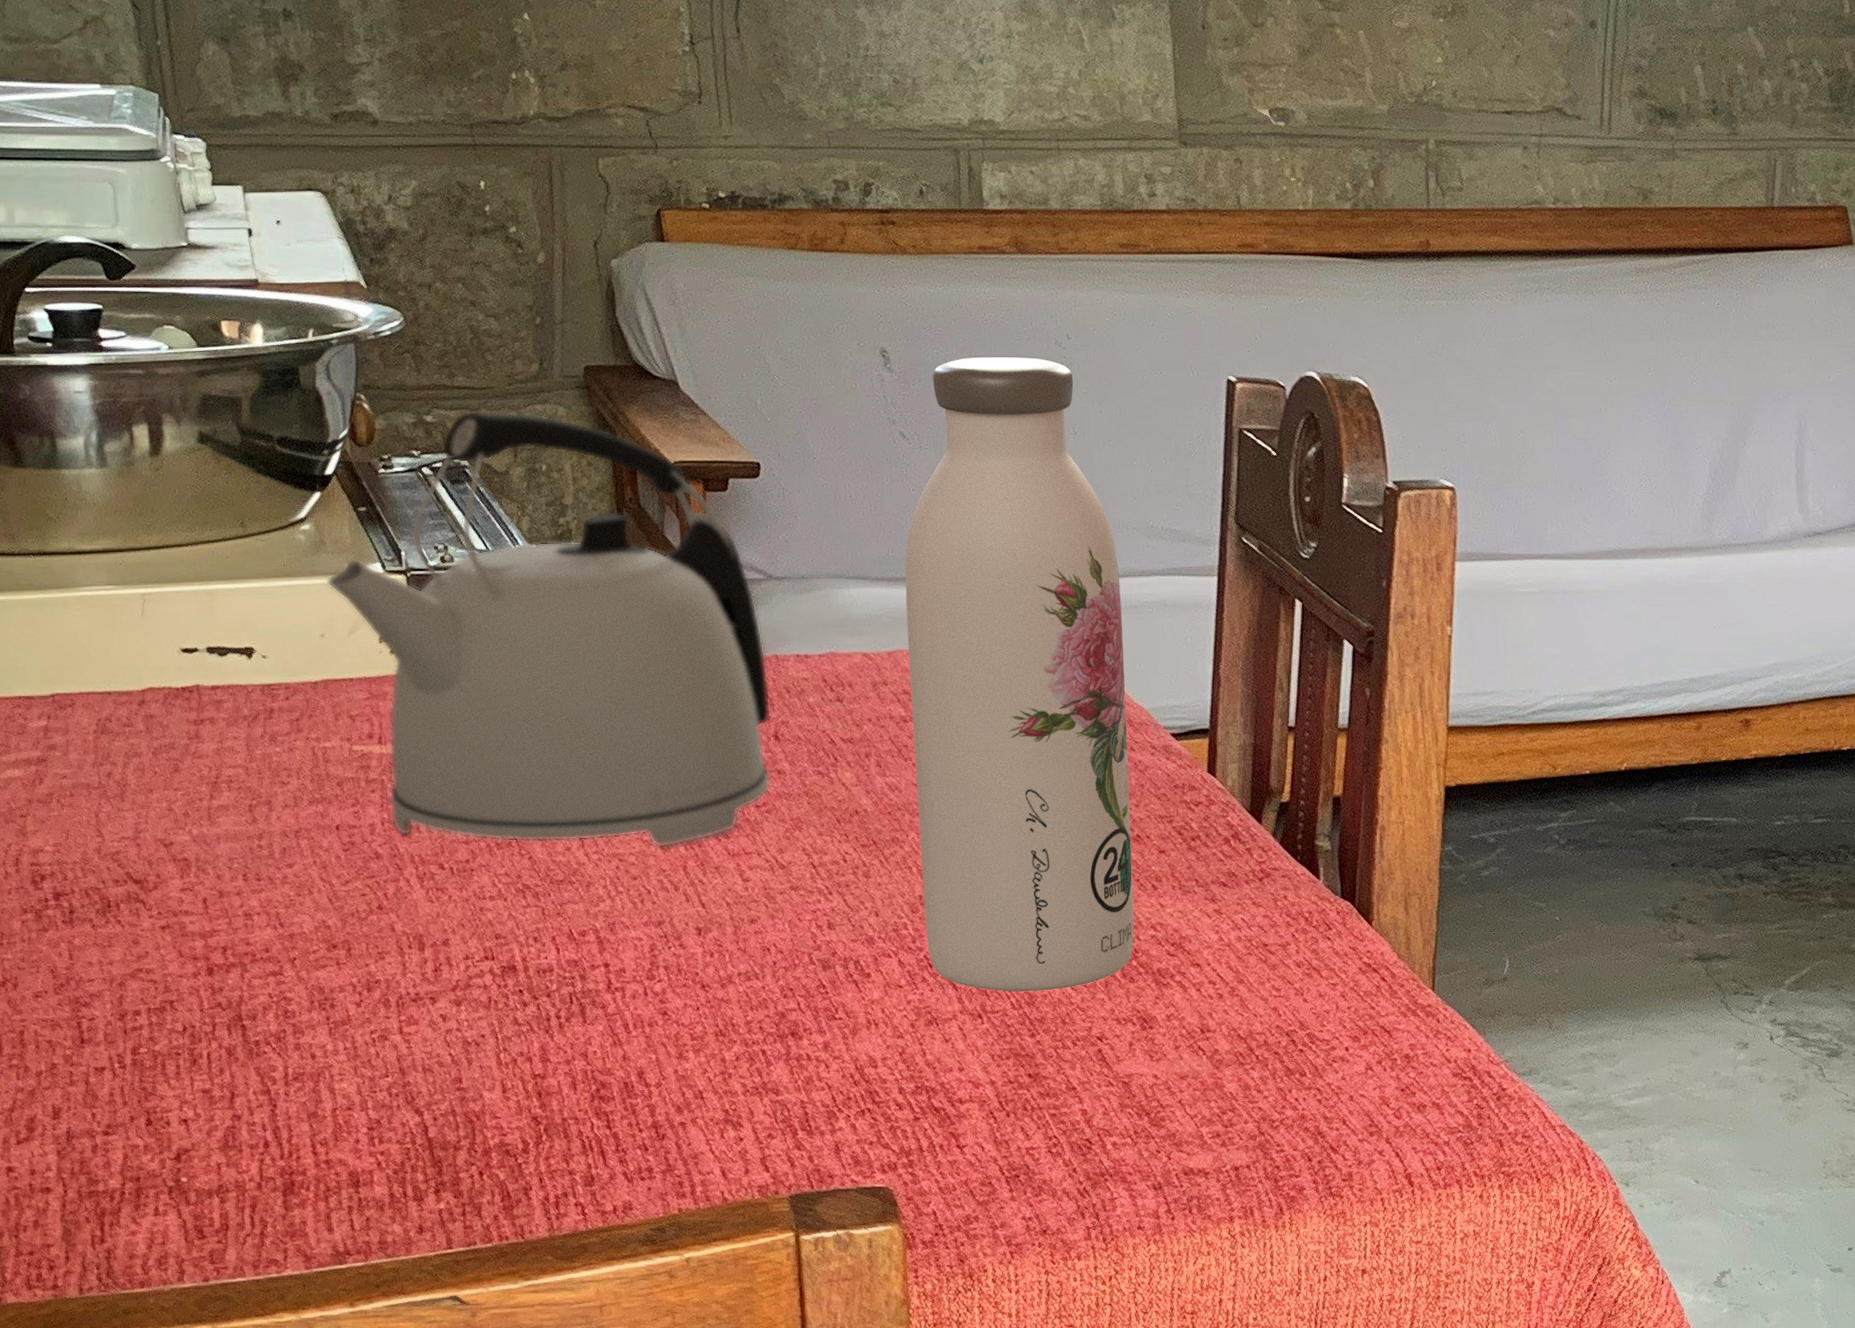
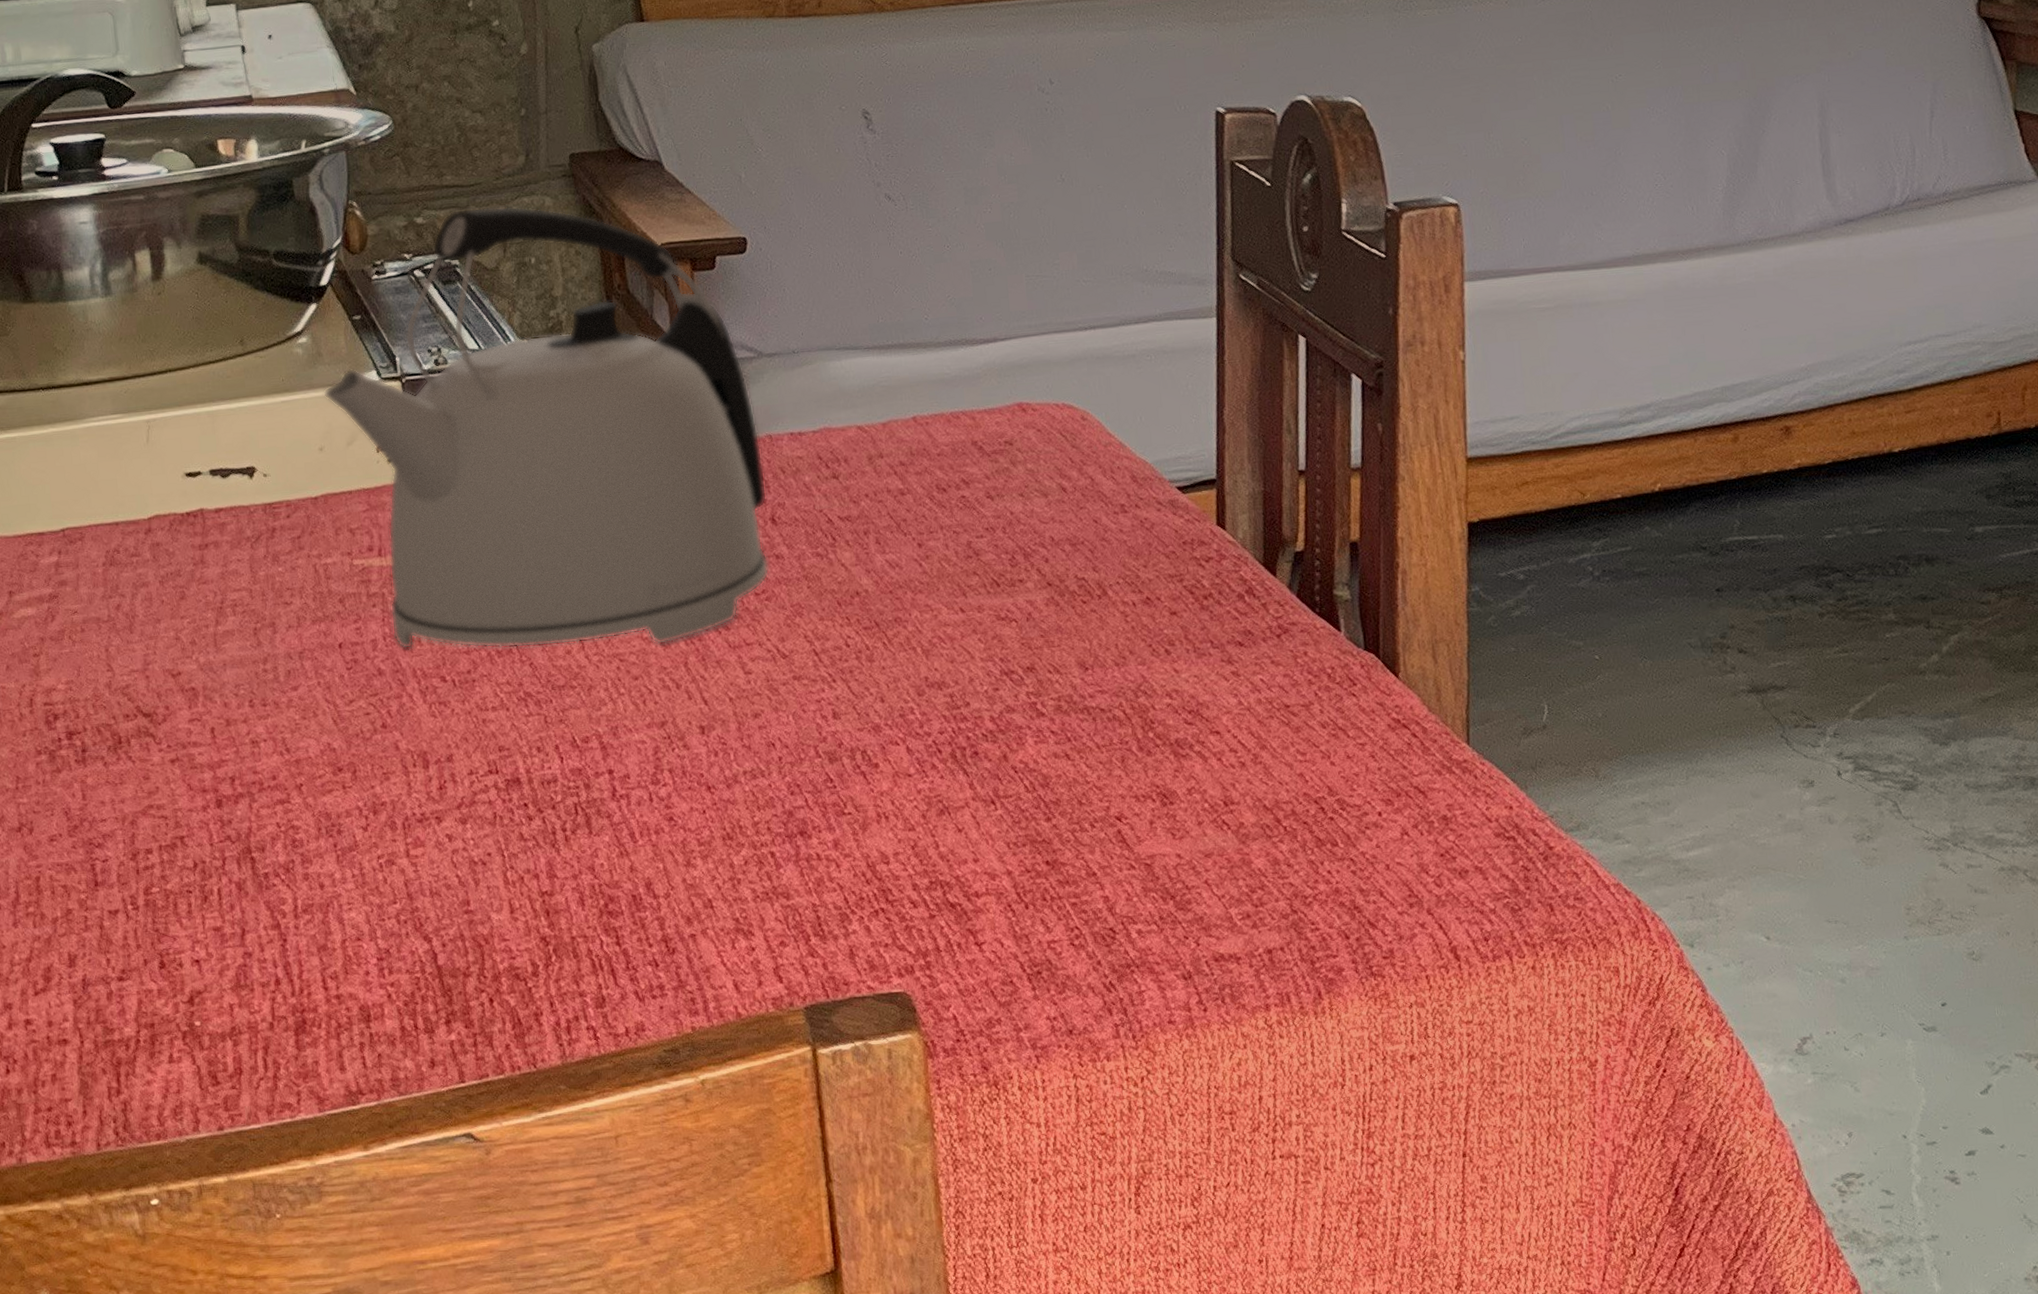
water bottle: present [905,357,1134,992] -> none [896,106,1149,774]

